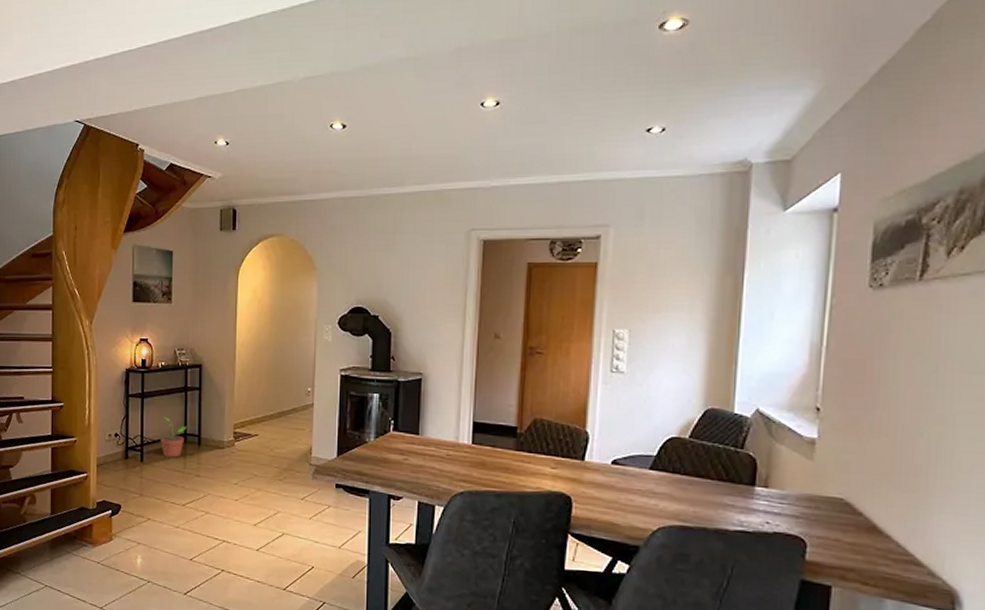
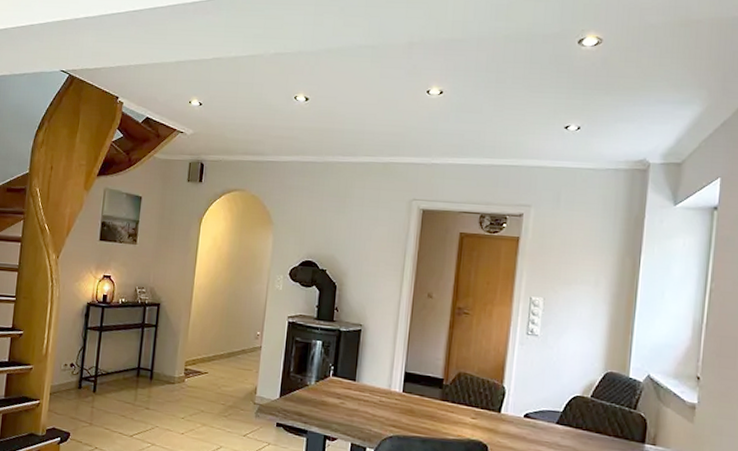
potted plant: present [161,417,187,458] -> none [114,350,140,390]

